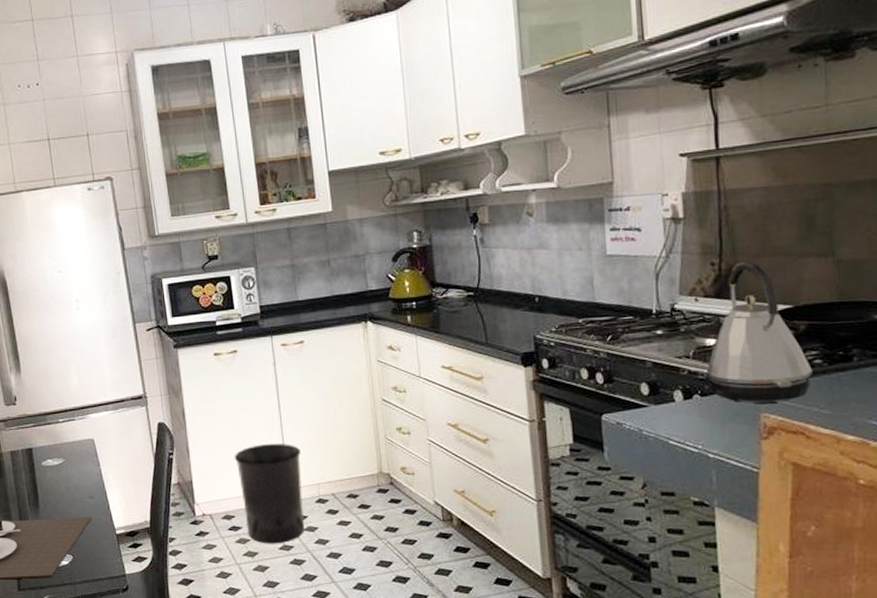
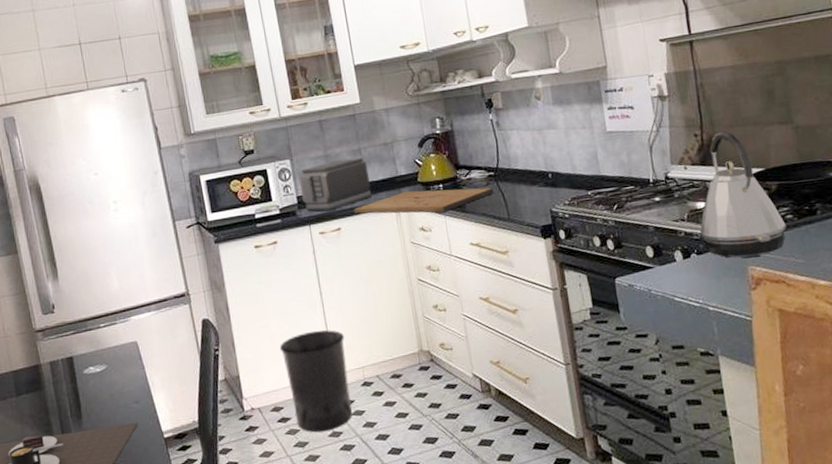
toaster: none [263,268,339,323] -> present [298,157,372,212]
cutting board: none [319,306,472,332] -> present [354,187,494,214]

